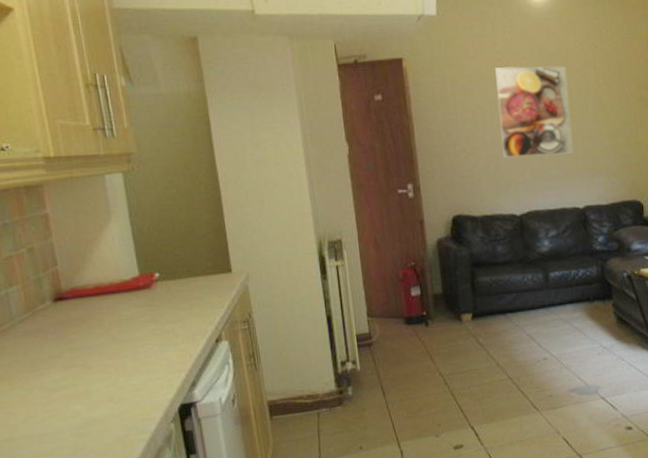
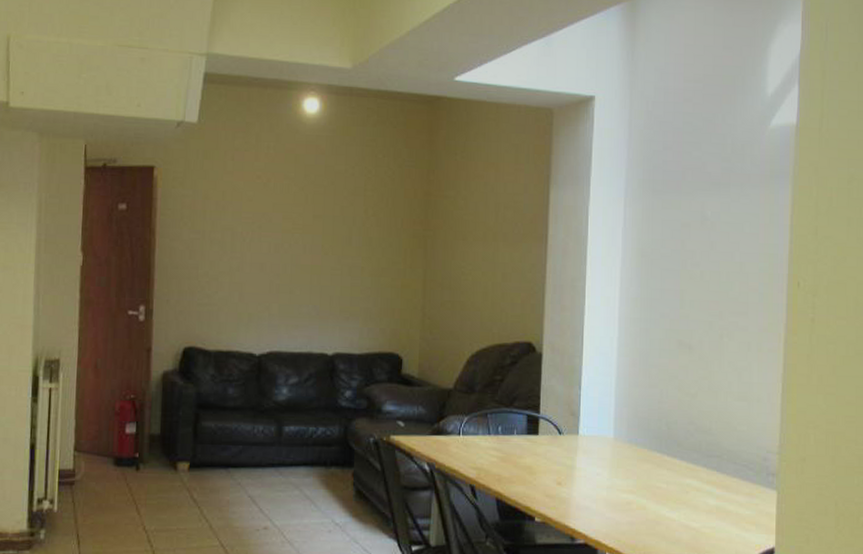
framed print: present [495,66,573,159] -> none [249,185,333,291]

